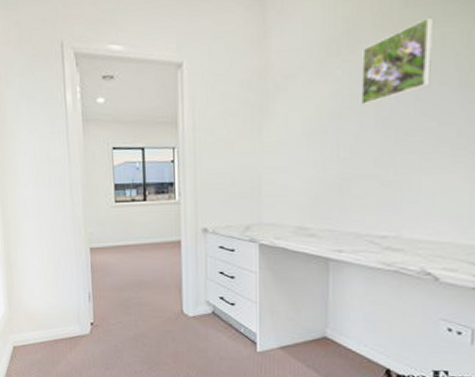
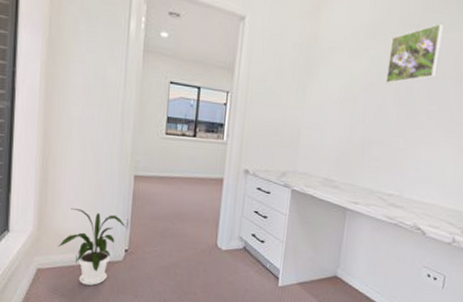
house plant: none [29,287,88,360] -> present [58,208,125,286]

